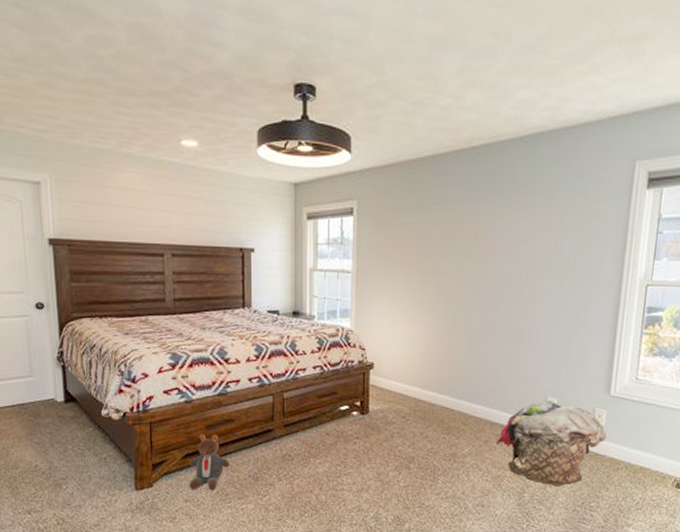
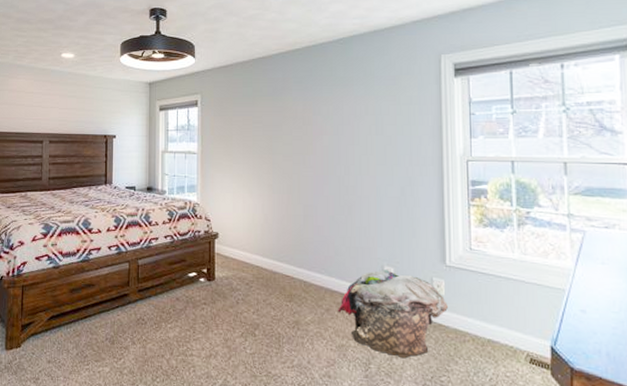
teddy bear: present [189,434,230,491] -> none [52,297,90,353]

